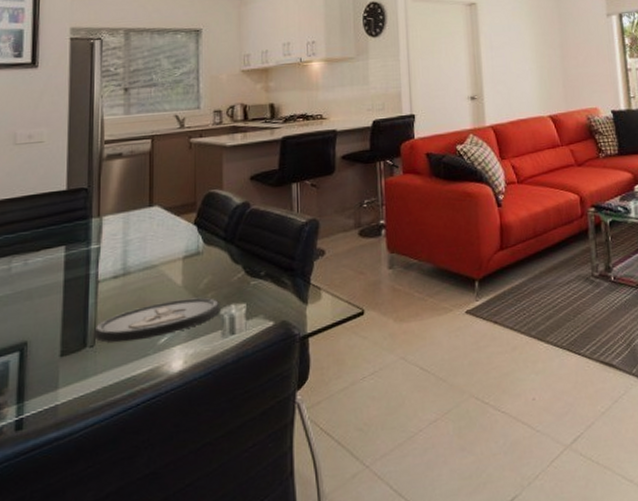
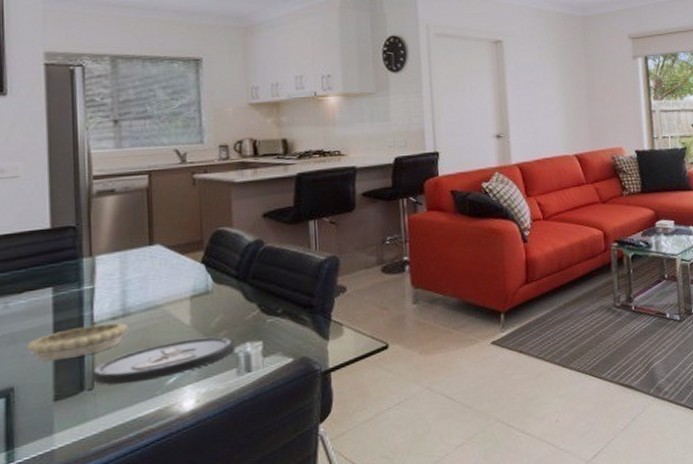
decorative bowl: none [40,281,128,317] -> present [26,323,128,361]

